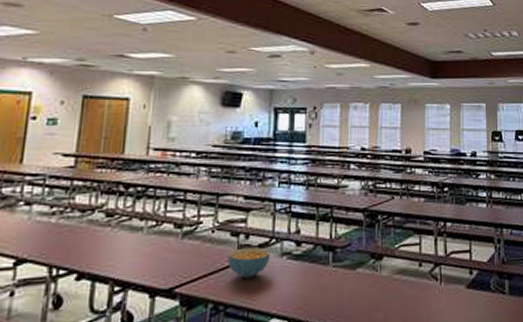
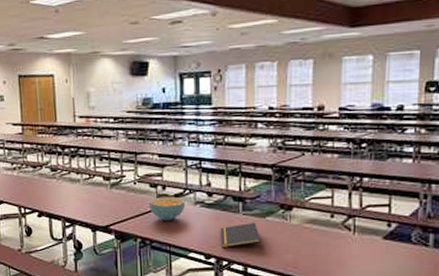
notepad: none [307,275,351,309] -> present [220,222,262,247]

